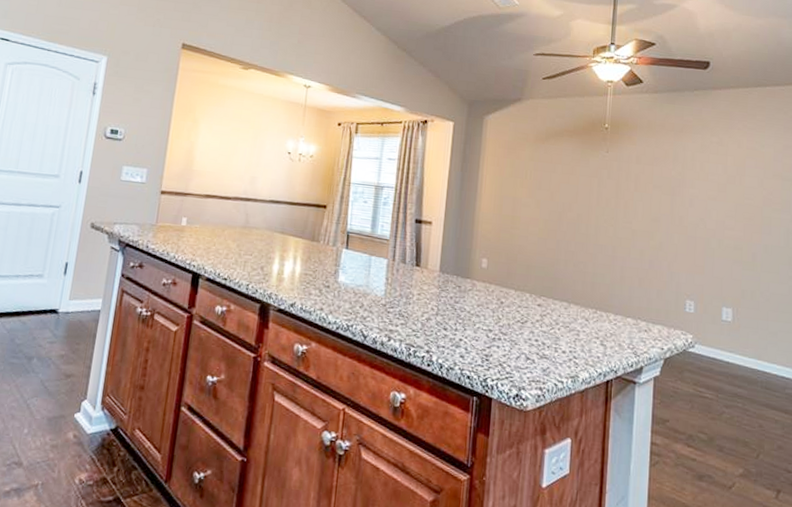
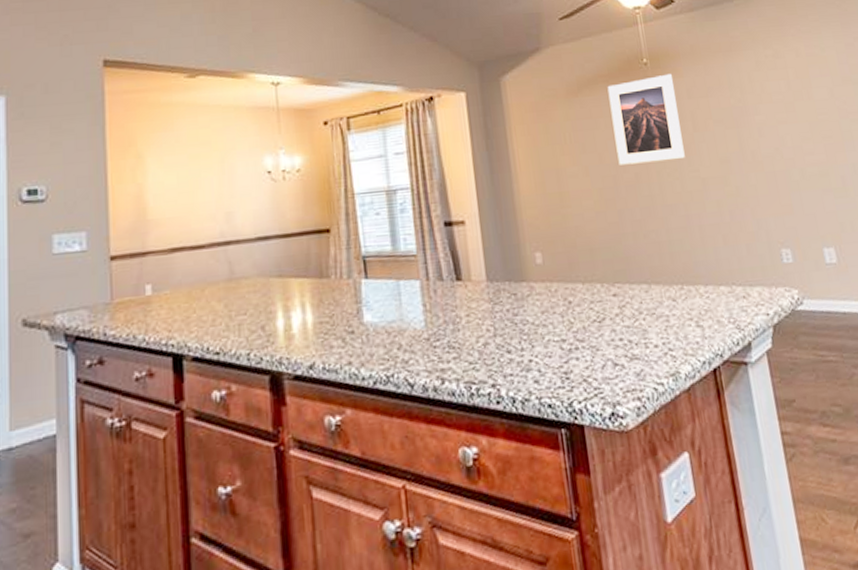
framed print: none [566,139,627,210] -> present [607,73,685,165]

